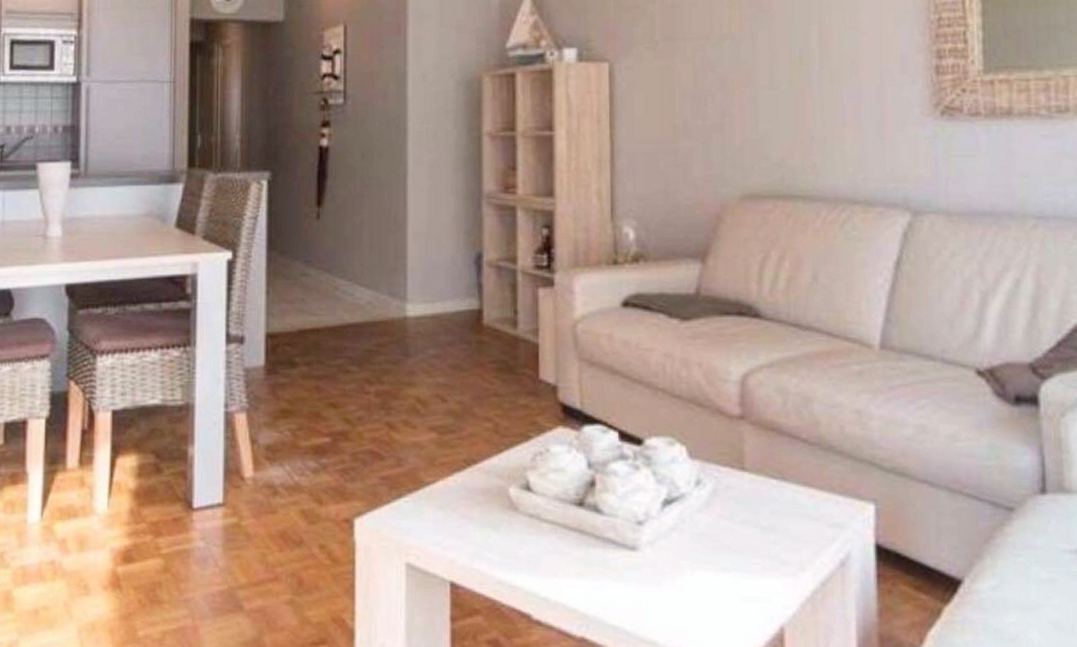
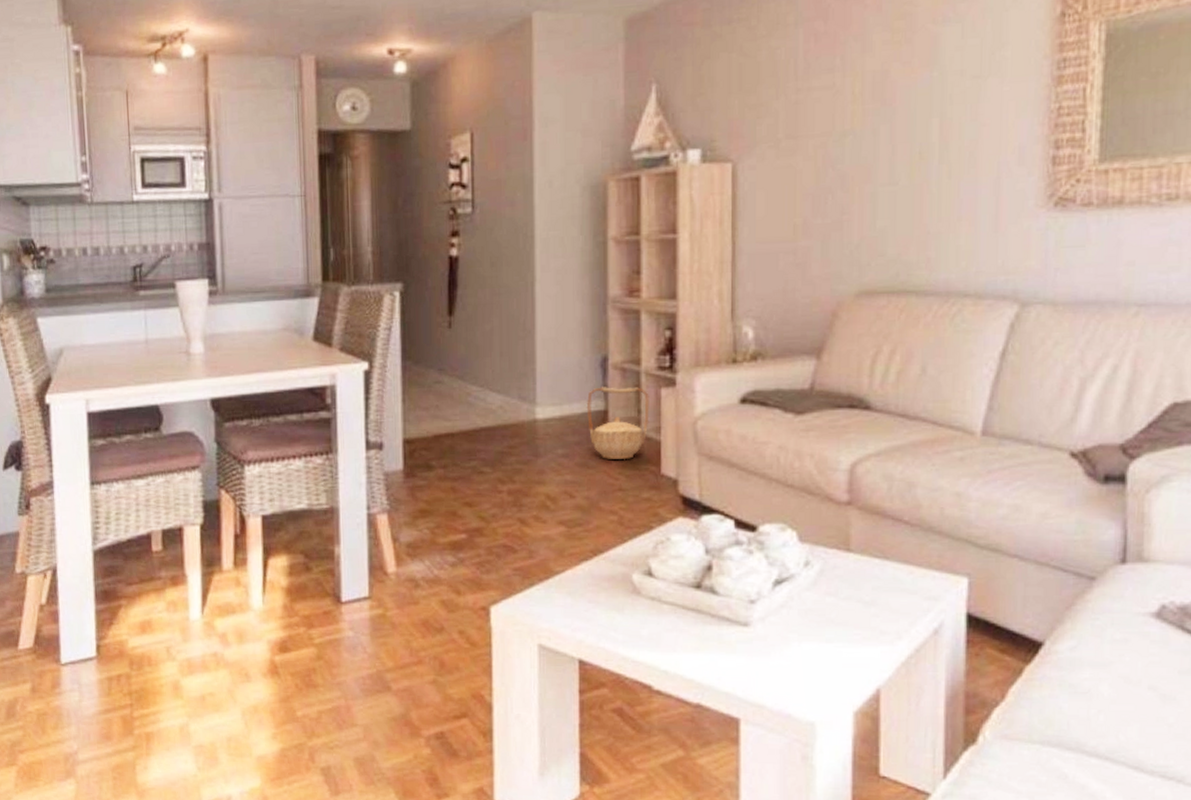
basket: none [459,285,526,363] -> present [586,387,649,460]

